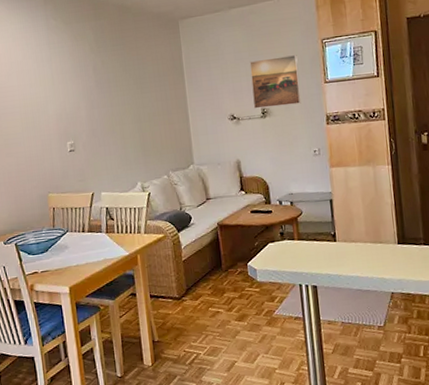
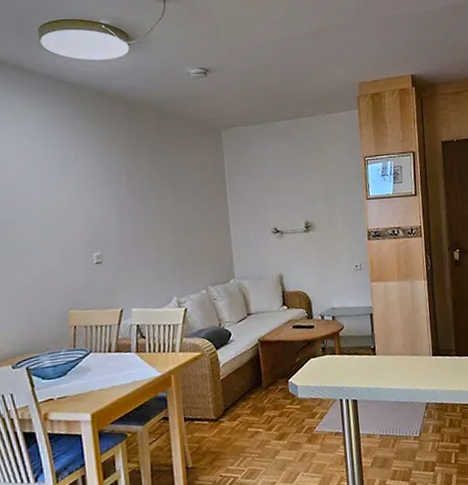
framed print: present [249,54,301,109] -> none [294,170,344,223]

